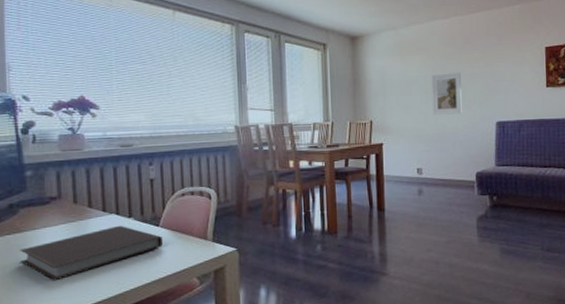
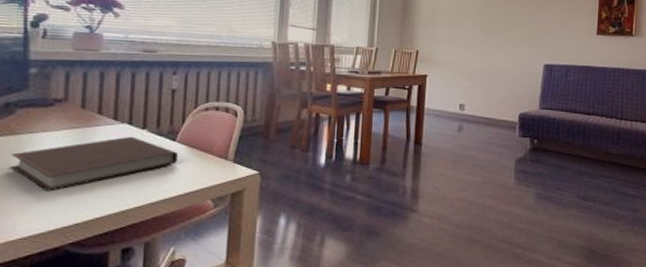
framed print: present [431,73,462,115] -> none [482,10,513,53]

